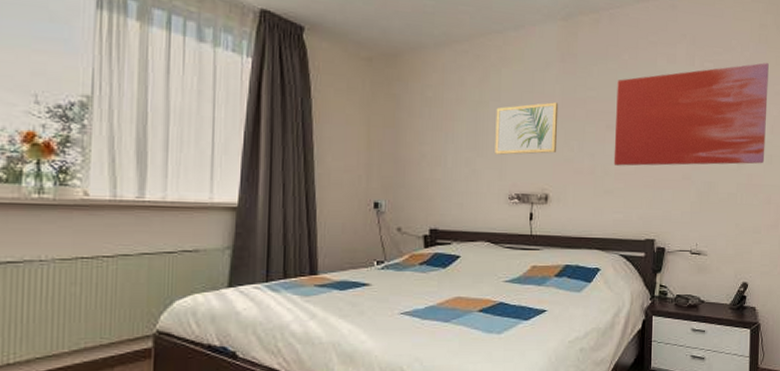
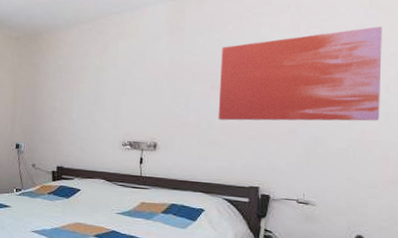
wall art: present [495,102,559,155] -> none [111,67,167,110]

